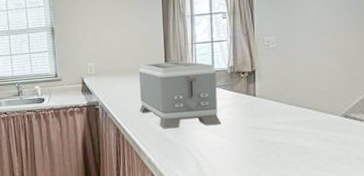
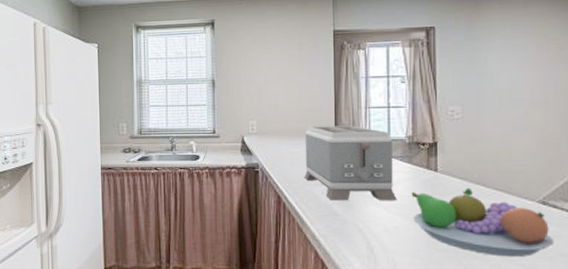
fruit bowl: none [233,108,354,165] -> present [411,187,554,257]

